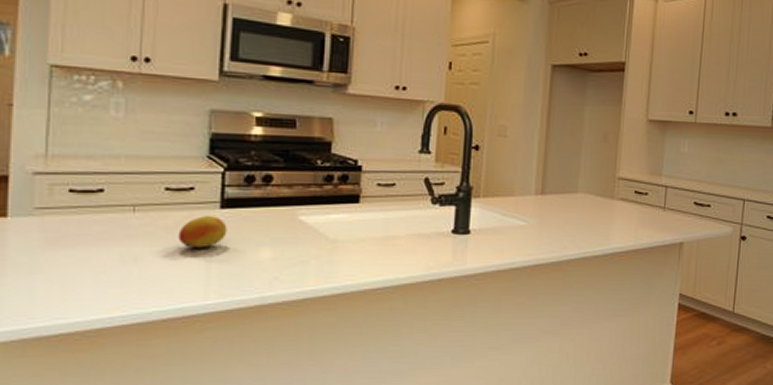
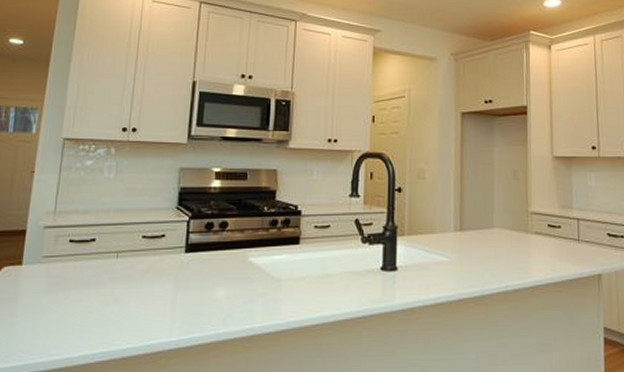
fruit: present [178,216,228,247] -> none [150,260,190,288]

